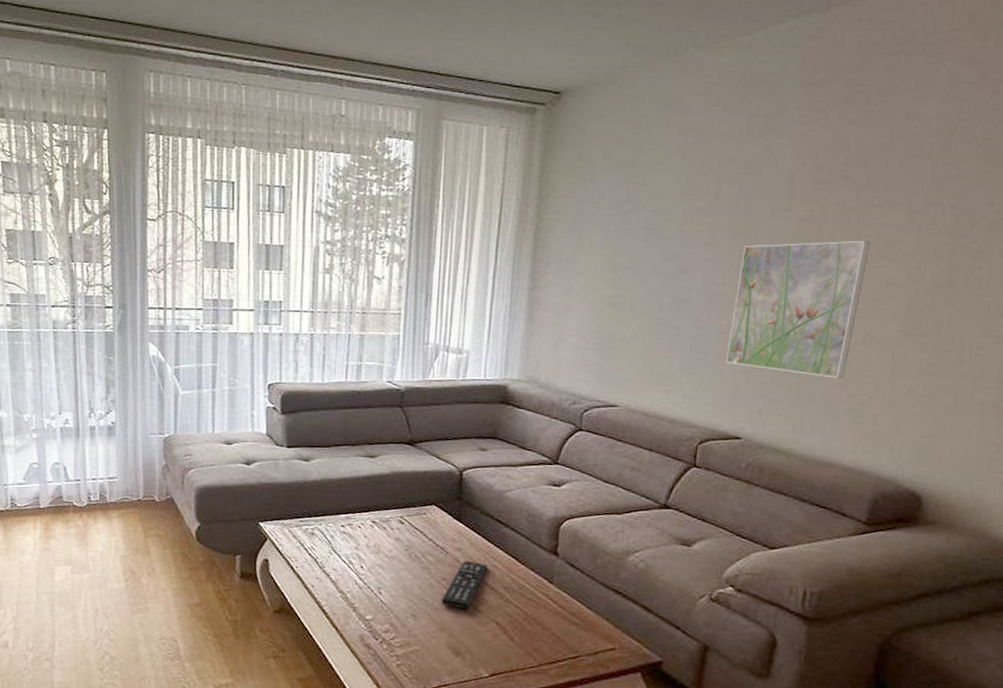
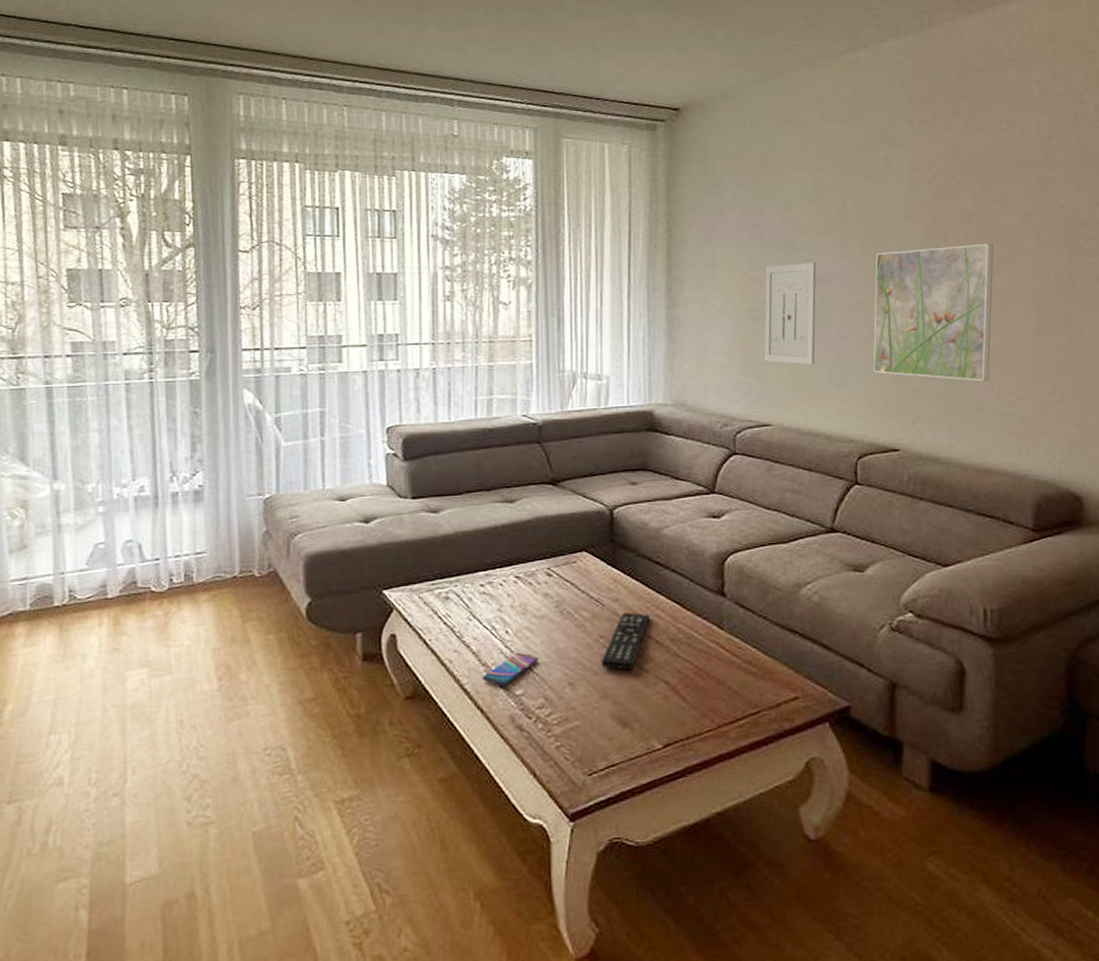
smartphone: none [339,584,387,611] -> present [483,652,538,685]
wall art: none [618,251,681,353] -> present [764,261,817,366]

